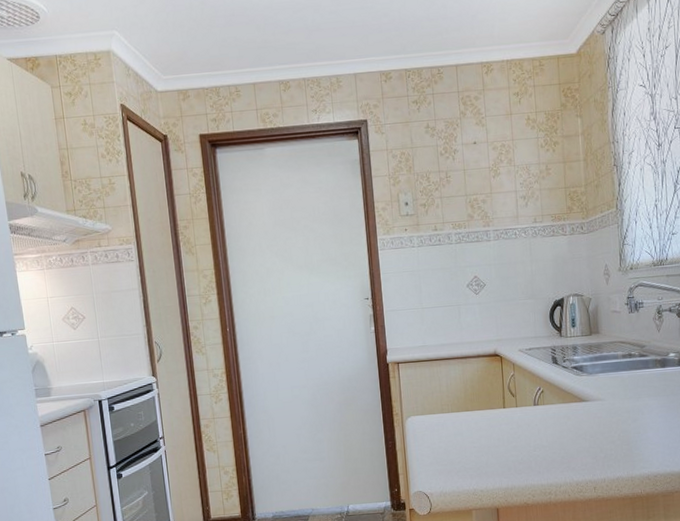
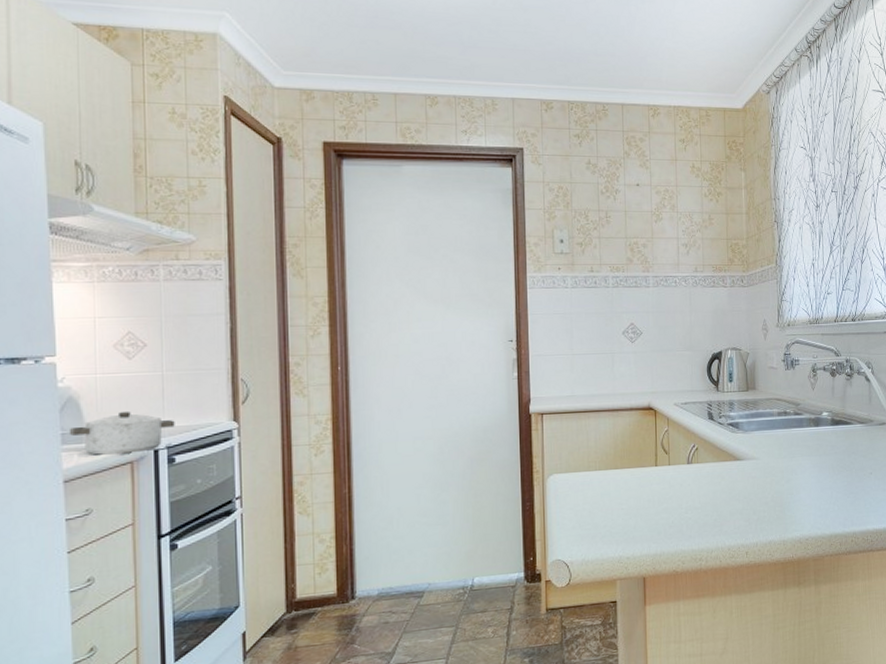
cooking pot: none [39,370,111,405] -> present [68,410,175,455]

